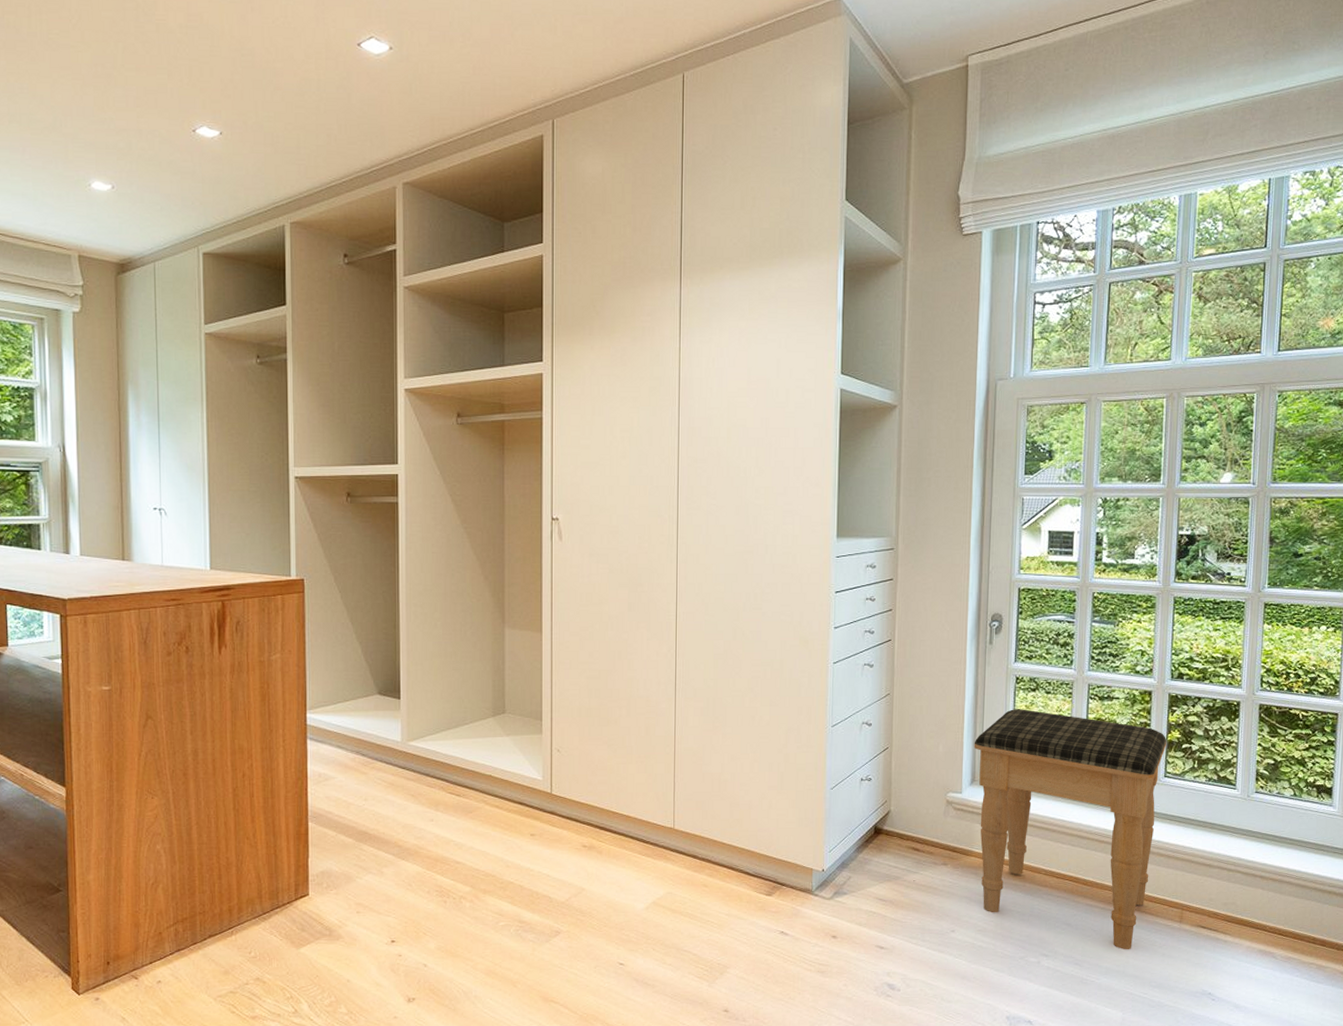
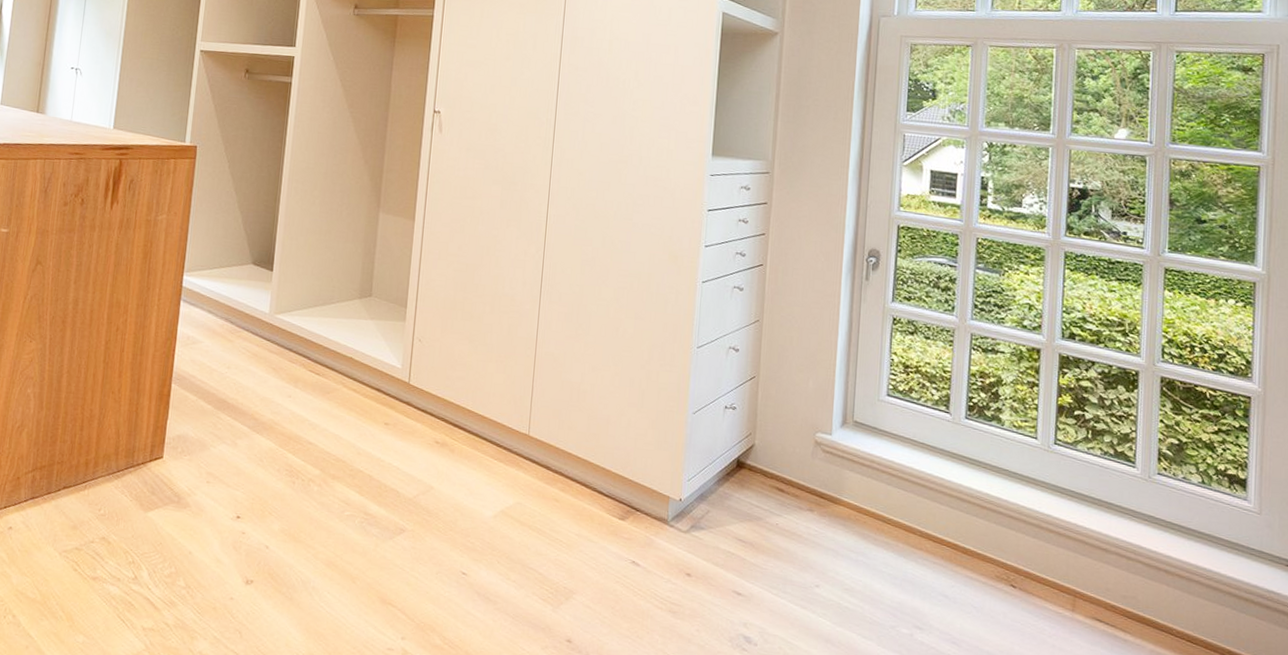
footstool: present [974,709,1167,950] -> none [846,351,1057,635]

